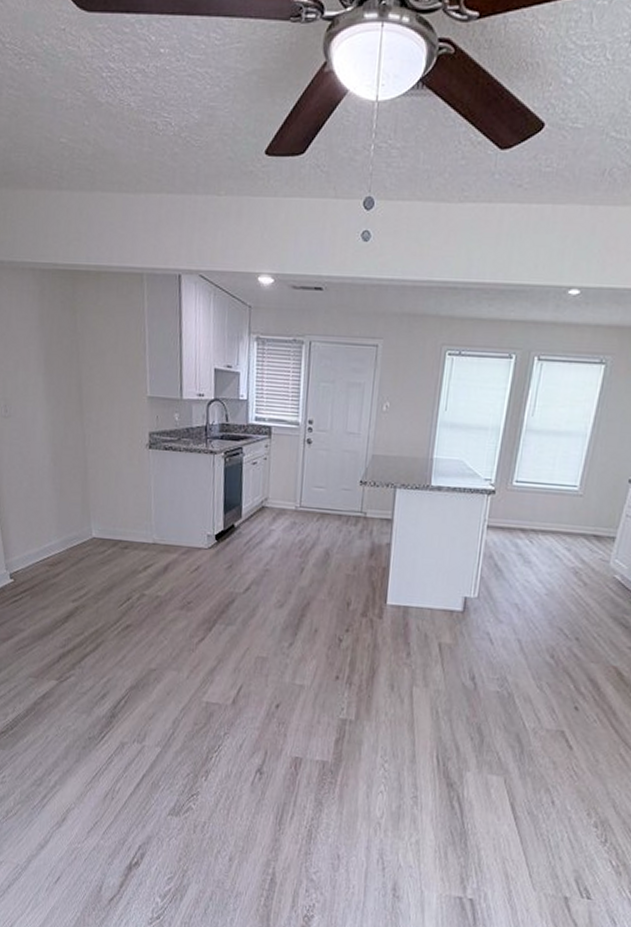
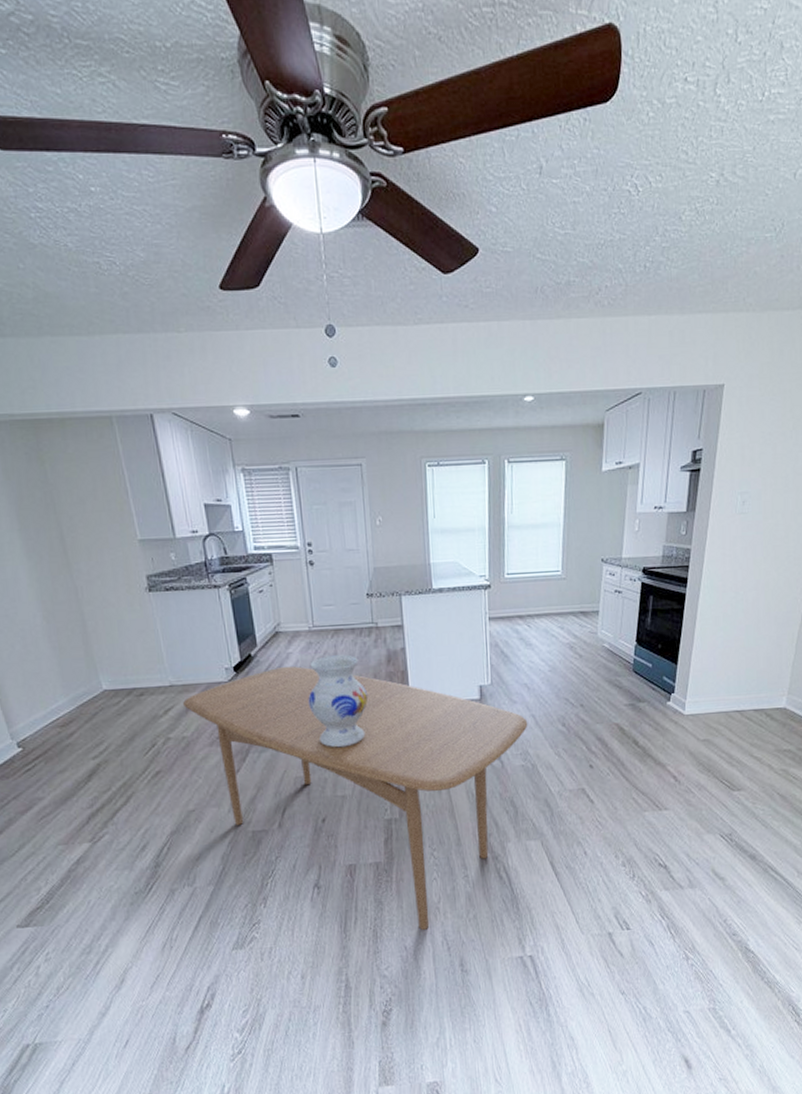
dining table: none [162,543,512,843] -> present [183,666,528,930]
vase: none [282,538,344,636] -> present [308,654,369,748]

